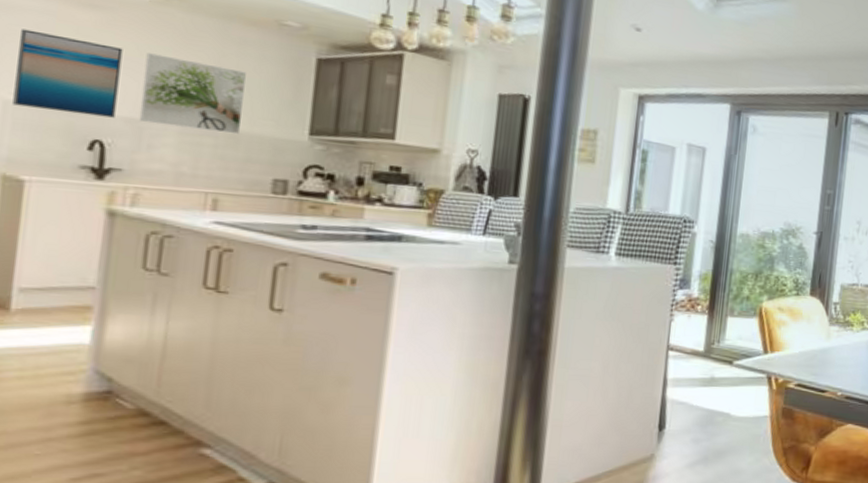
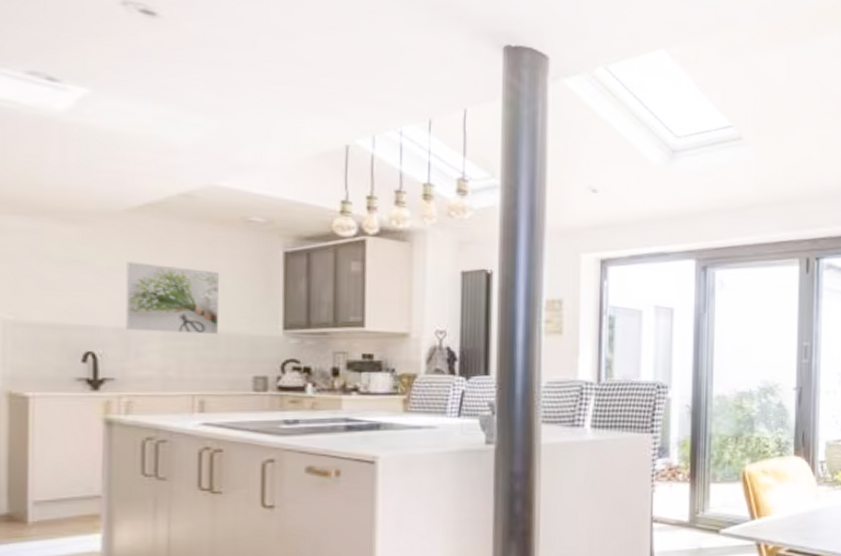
wall art: present [13,29,123,118] -> none [11,249,105,329]

